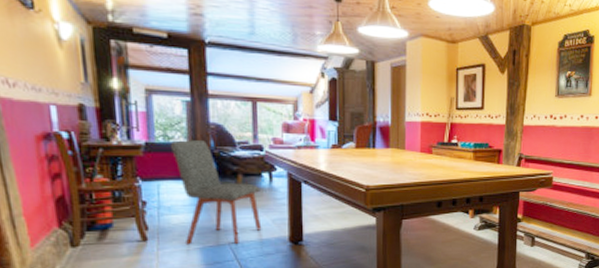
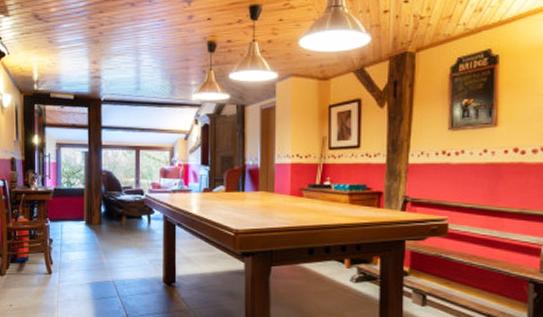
chair: present [170,140,262,245] -> none [71,186,140,281]

